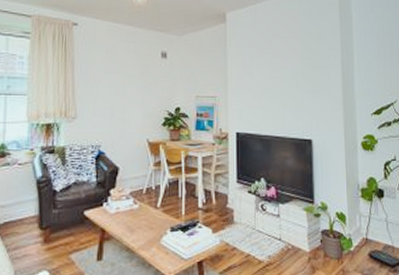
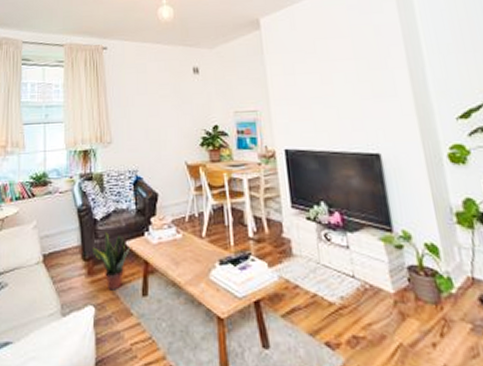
potted plant: none [49,201,89,257] -> present [92,231,131,291]

